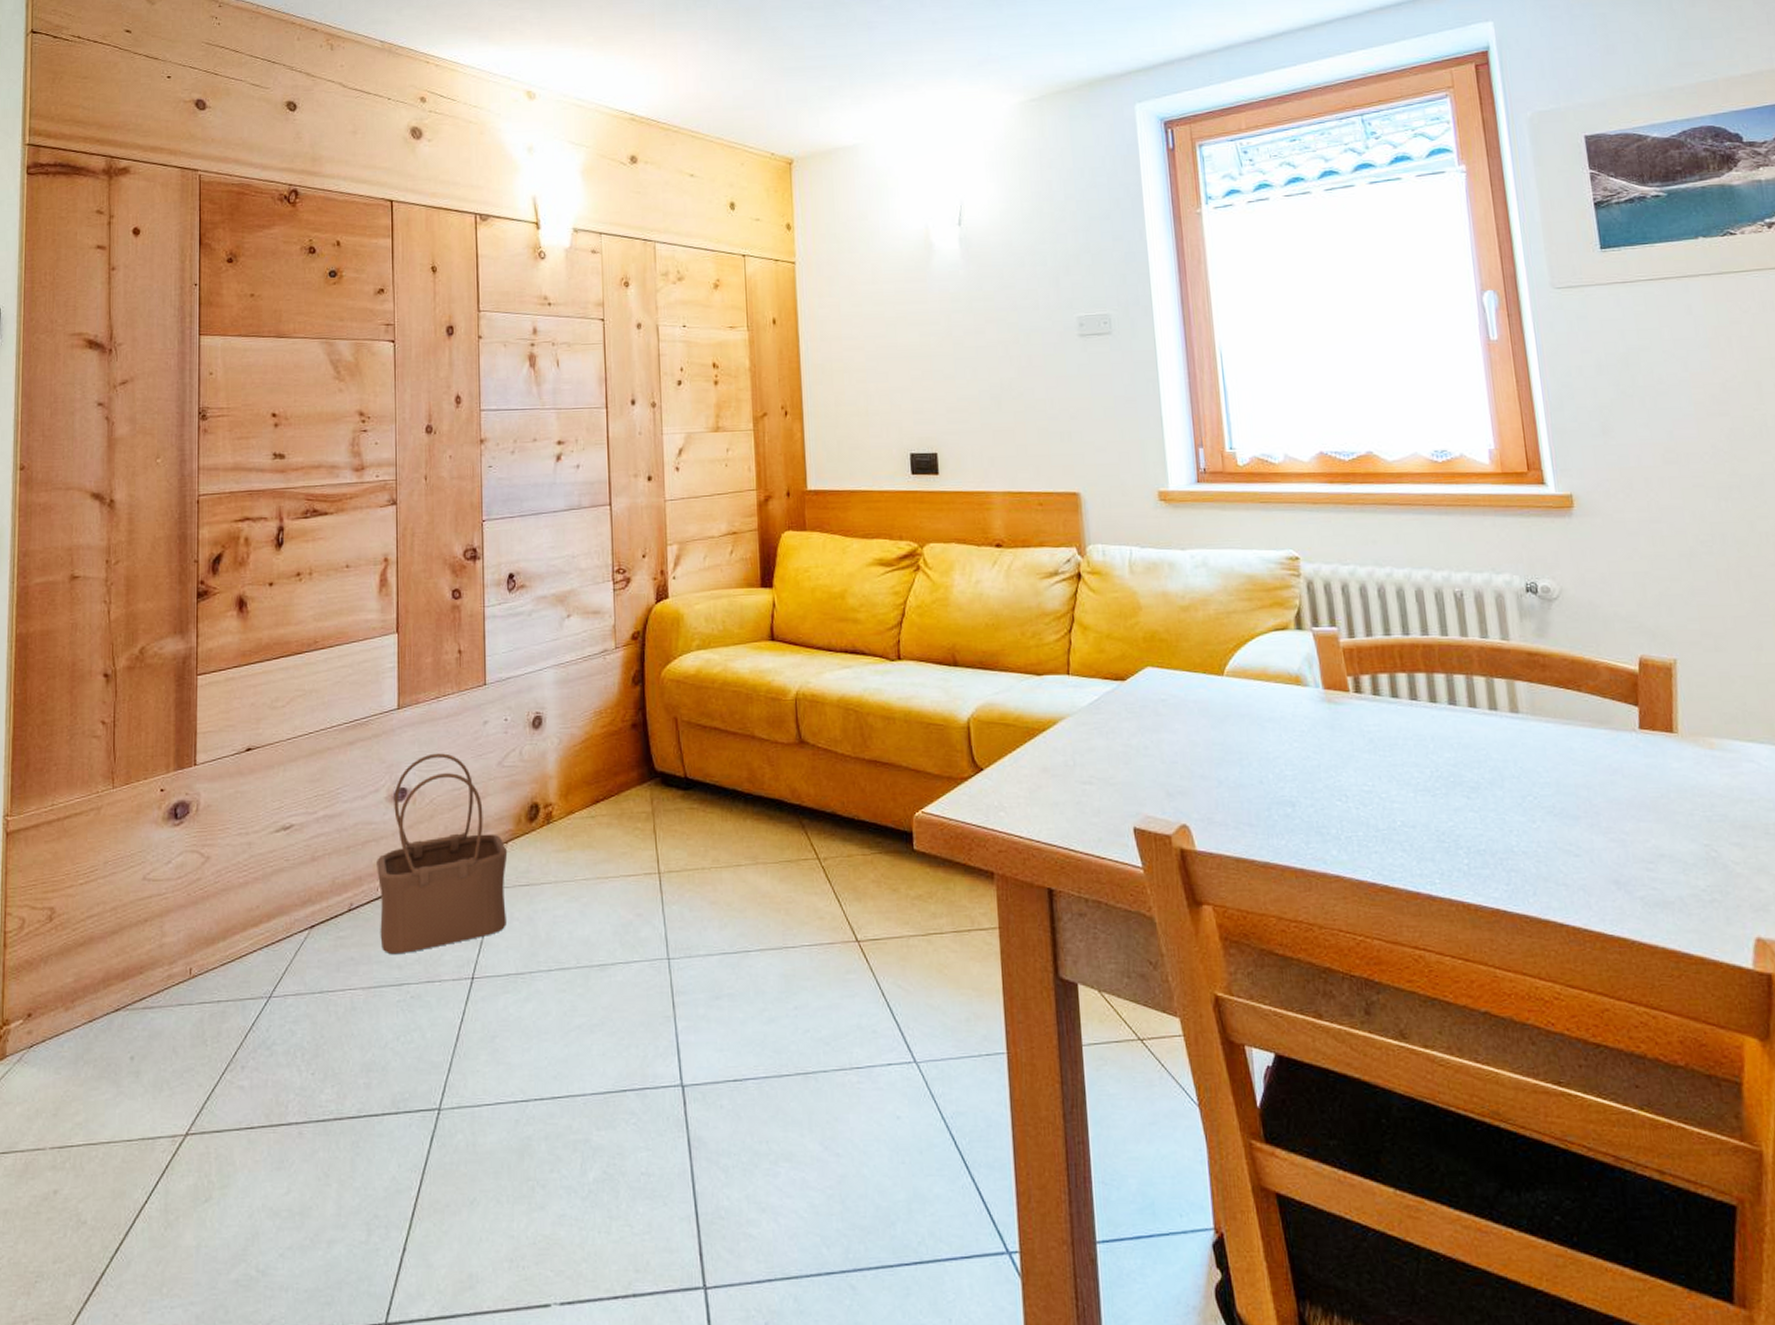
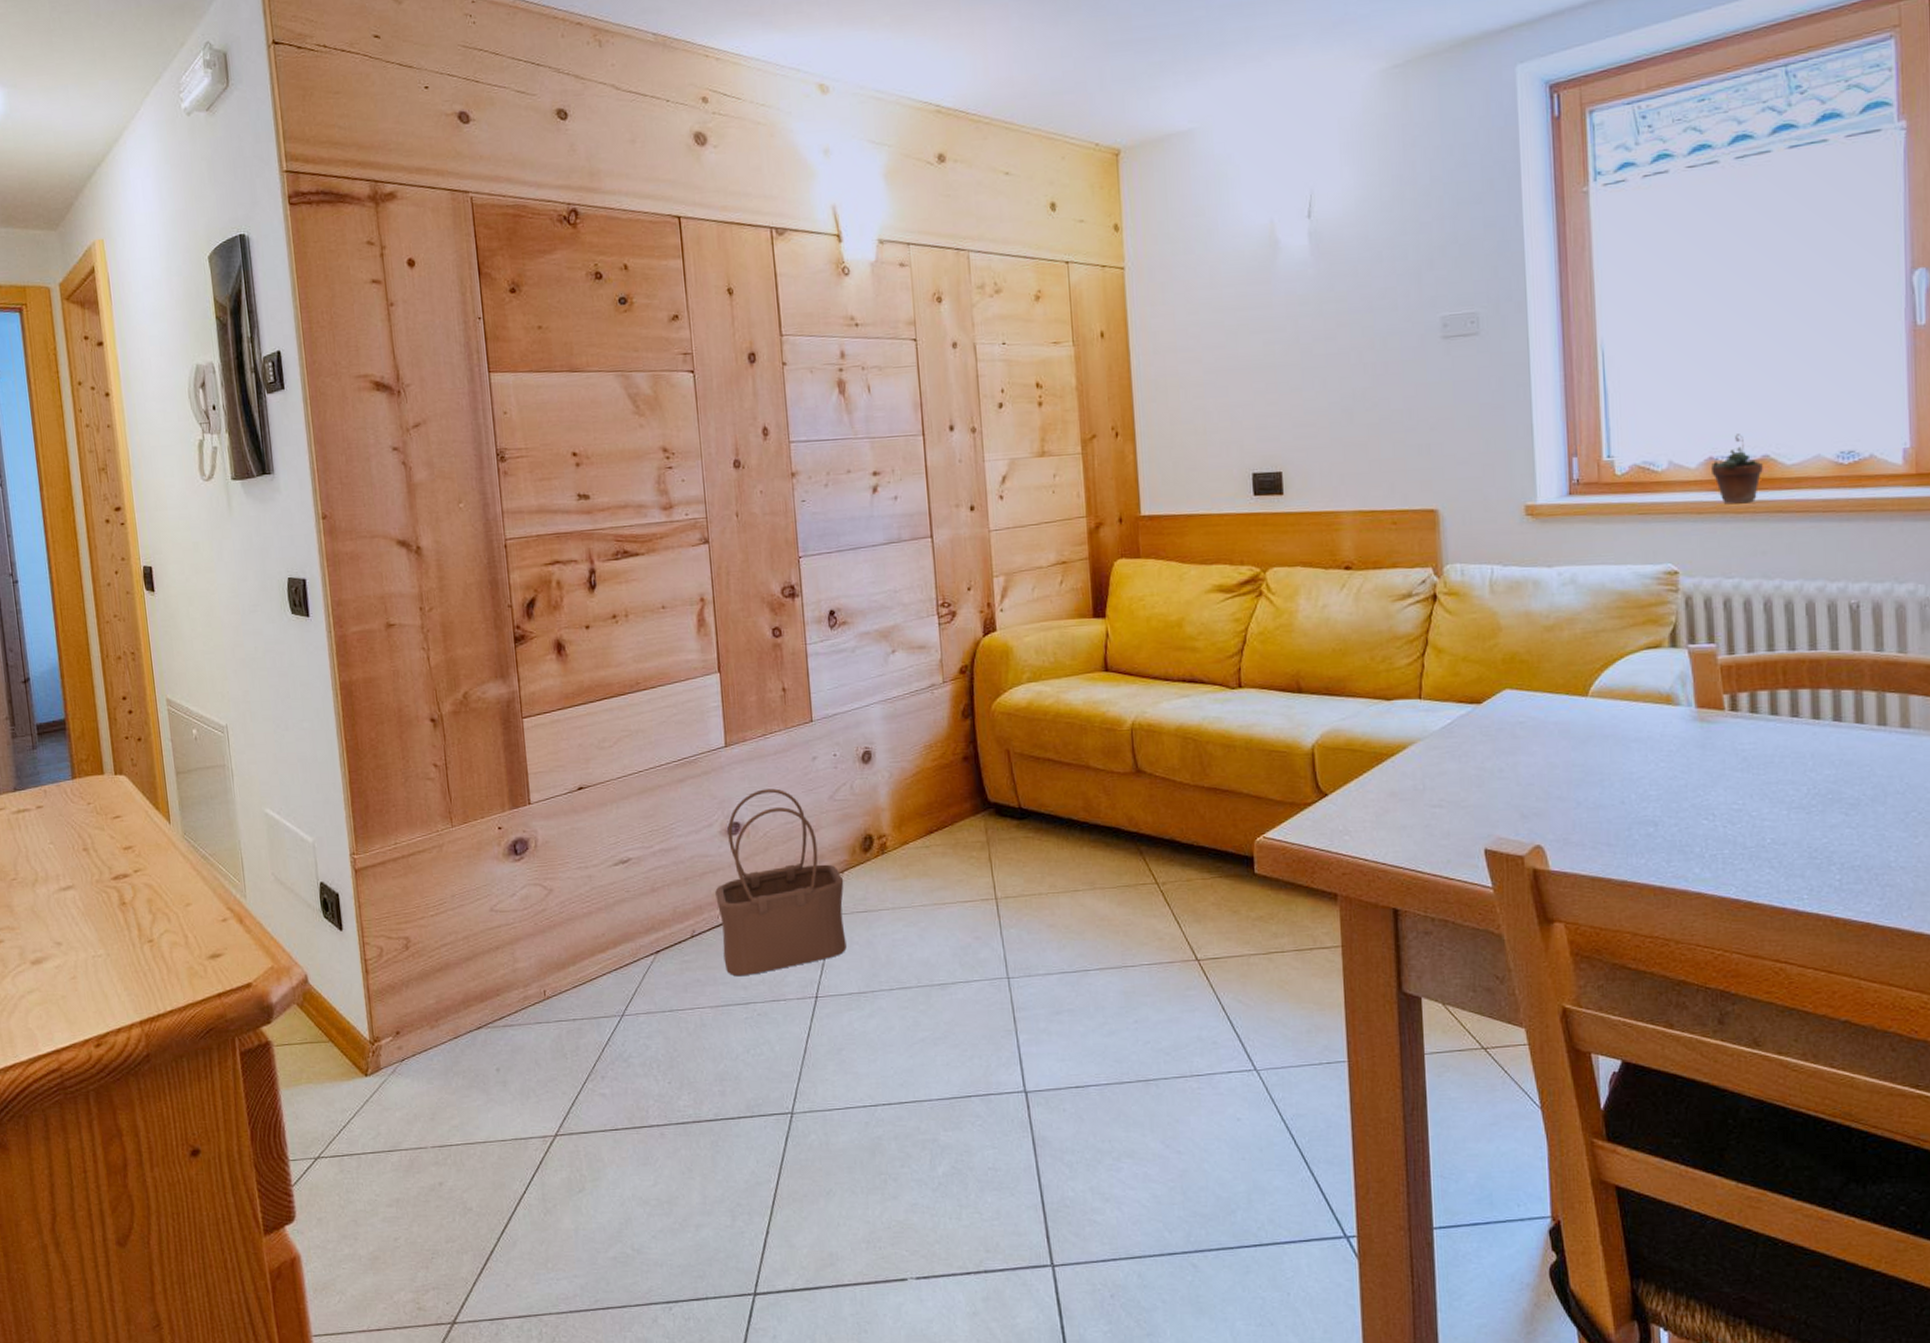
succulent plant: none [1322,431,1368,496] -> present [1711,434,1763,505]

